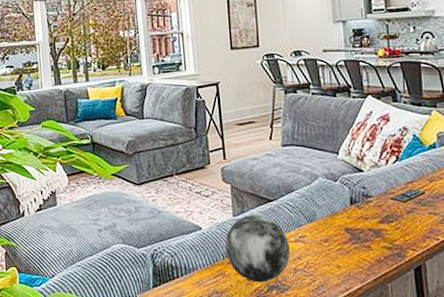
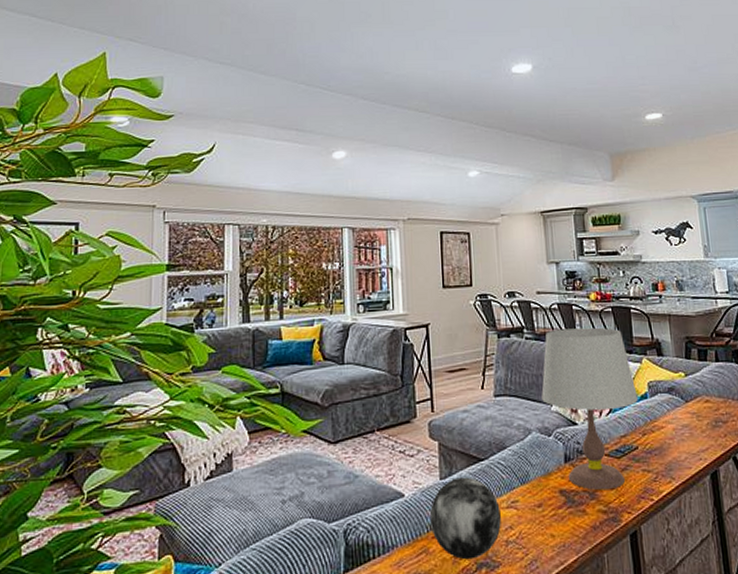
table lamp: none [328,82,426,230] -> present [541,327,638,491]

